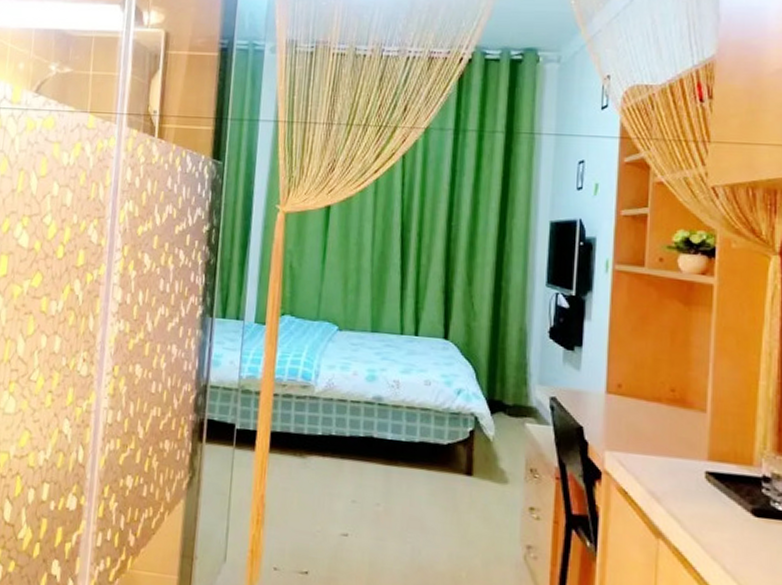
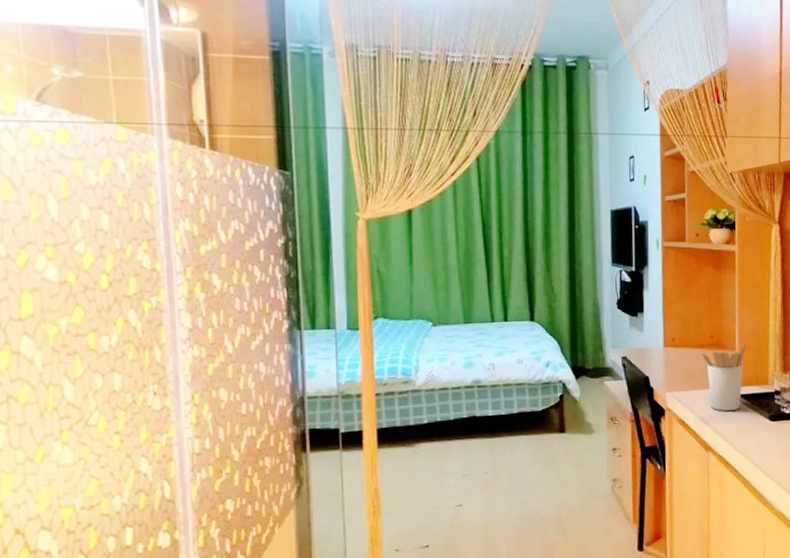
utensil holder: none [655,405,722,492] -> present [700,343,746,411]

